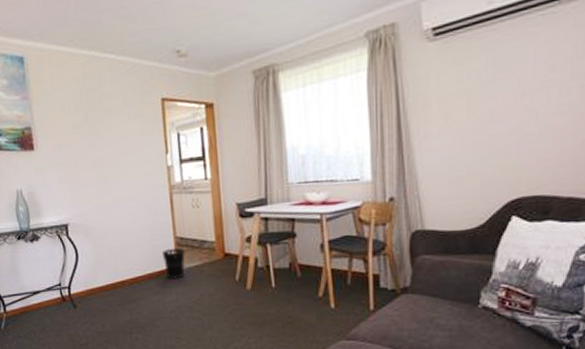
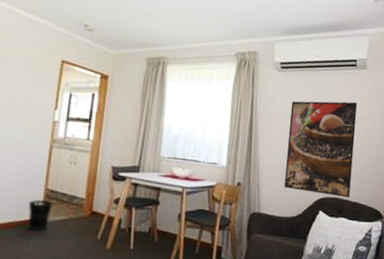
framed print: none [454,54,565,195] -> present [284,101,358,197]

